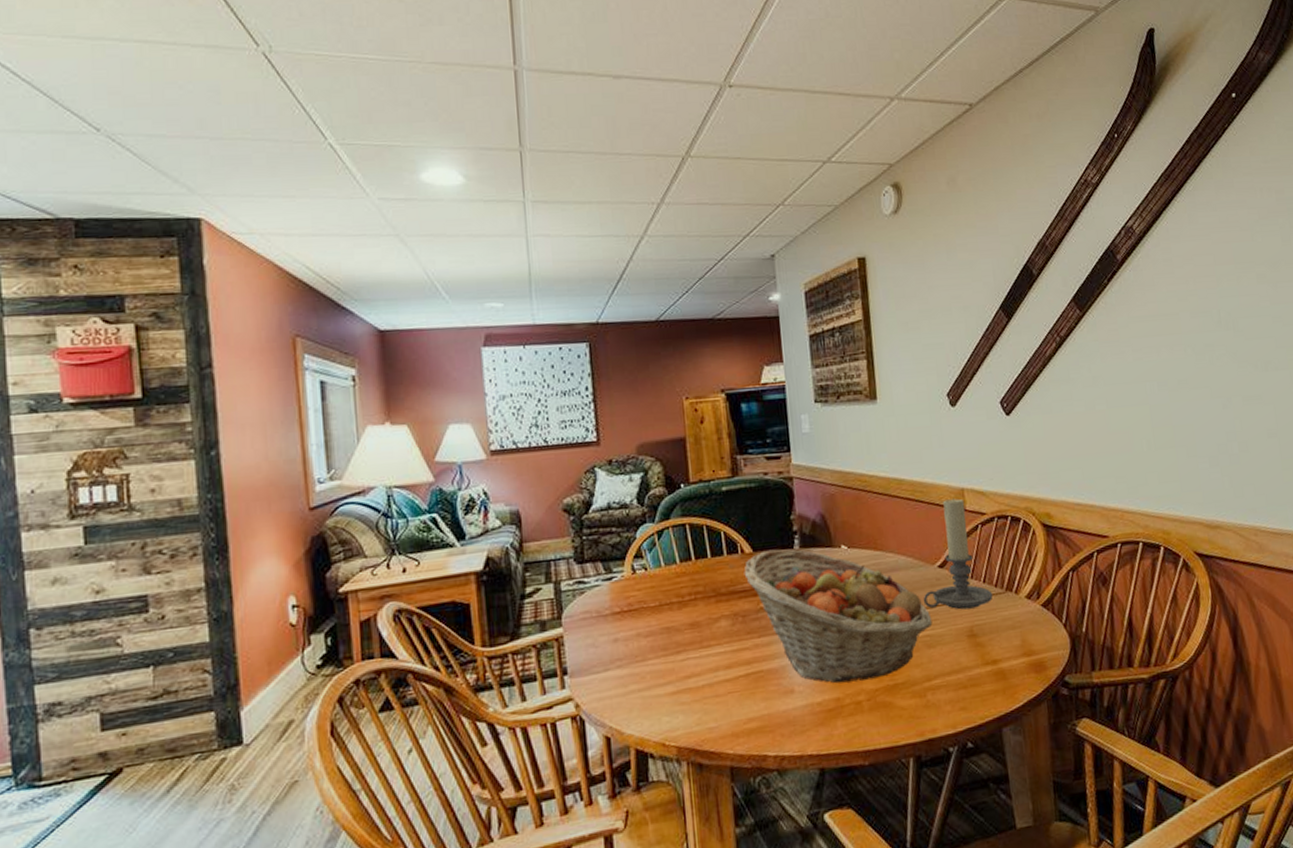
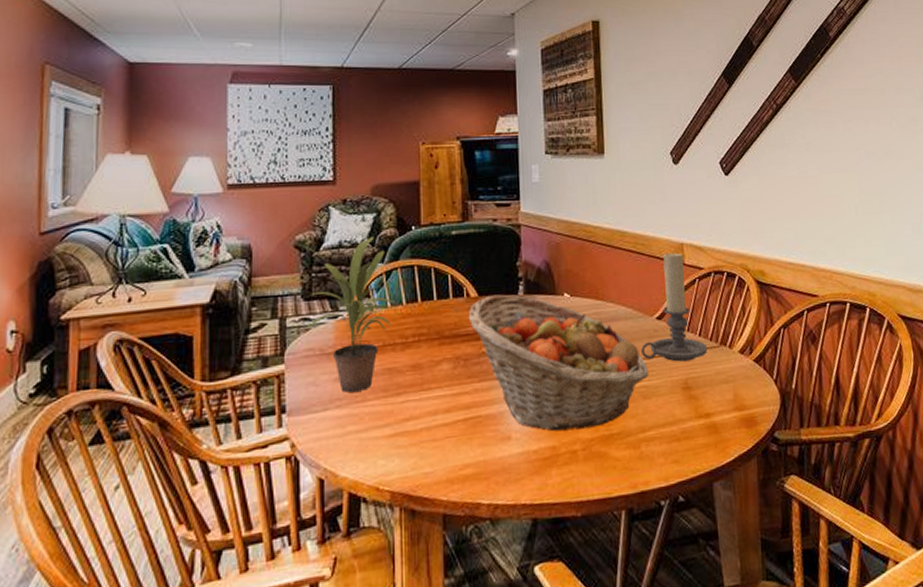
potted plant: none [564,496,669,653] -> present [291,236,395,393]

